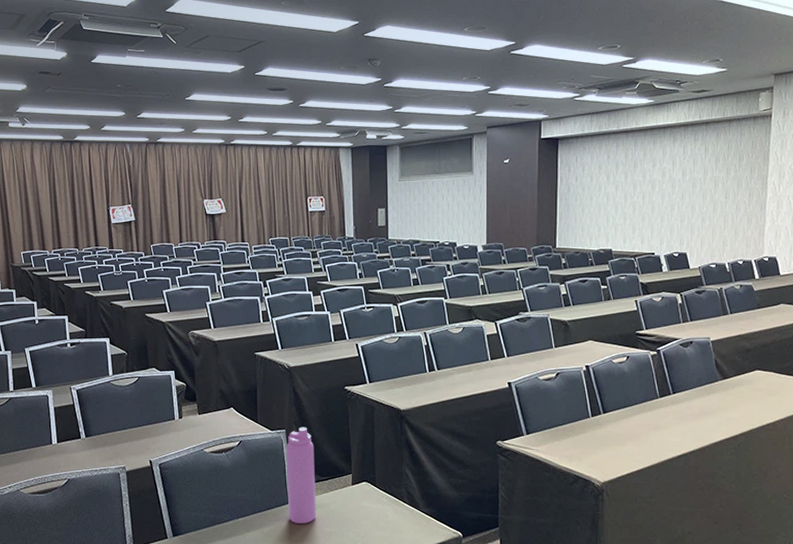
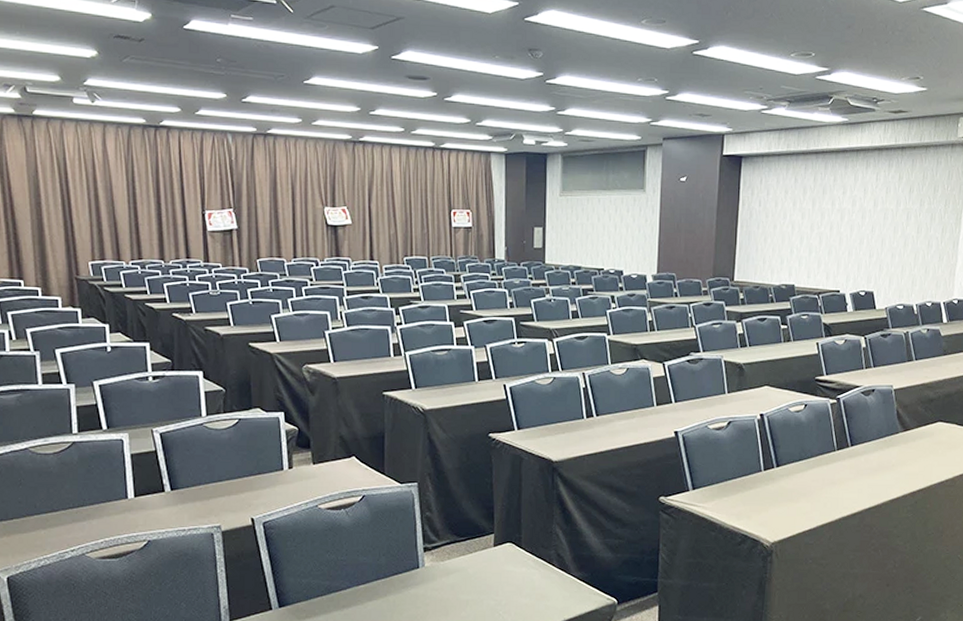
water bottle: present [286,427,317,525] -> none [417,479,452,592]

